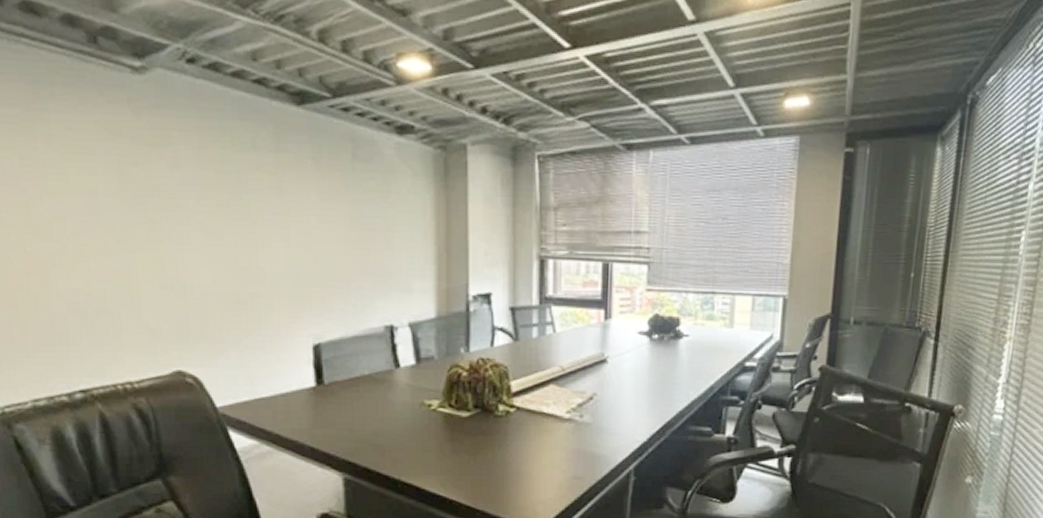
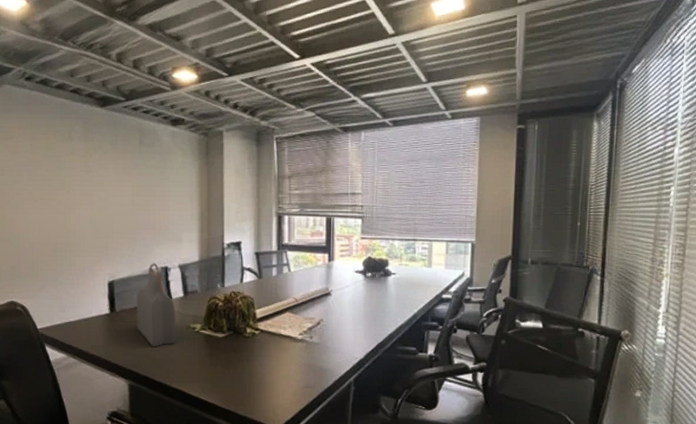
handbag: none [352,320,405,430] -> present [137,263,175,347]

